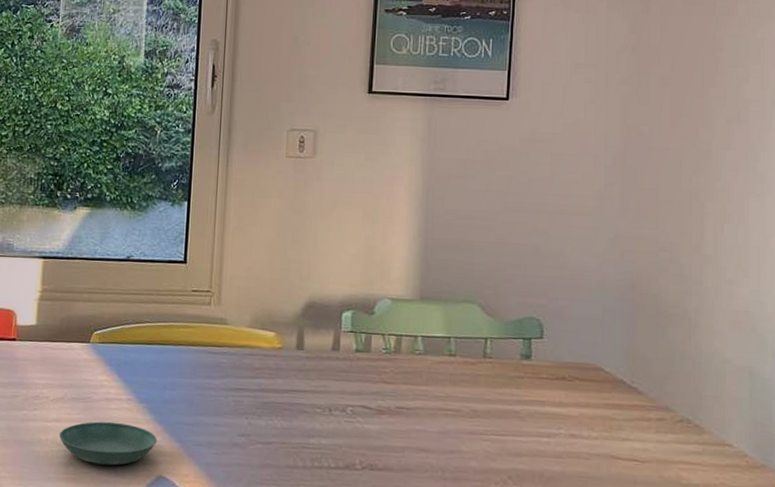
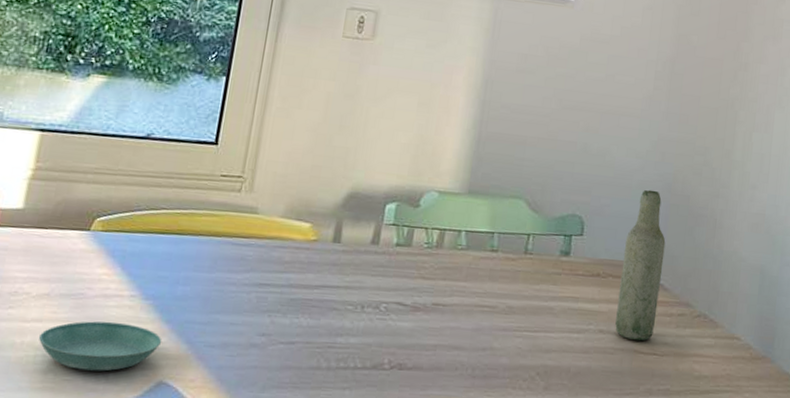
bottle: none [588,289,635,447] -> present [615,190,666,341]

